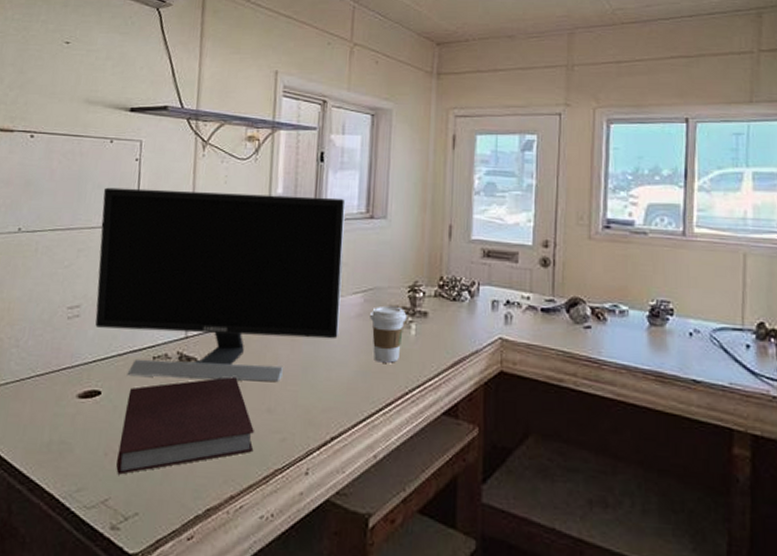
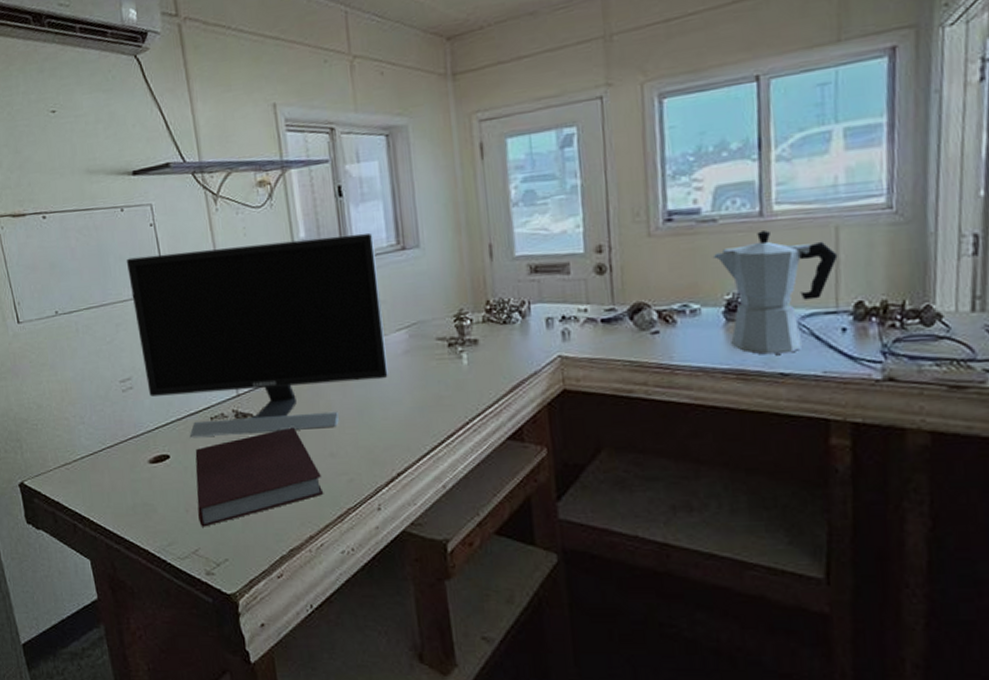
coffee cup: present [370,305,407,363] -> none [417,337,457,396]
moka pot: none [641,247,745,362] -> present [712,229,838,355]

